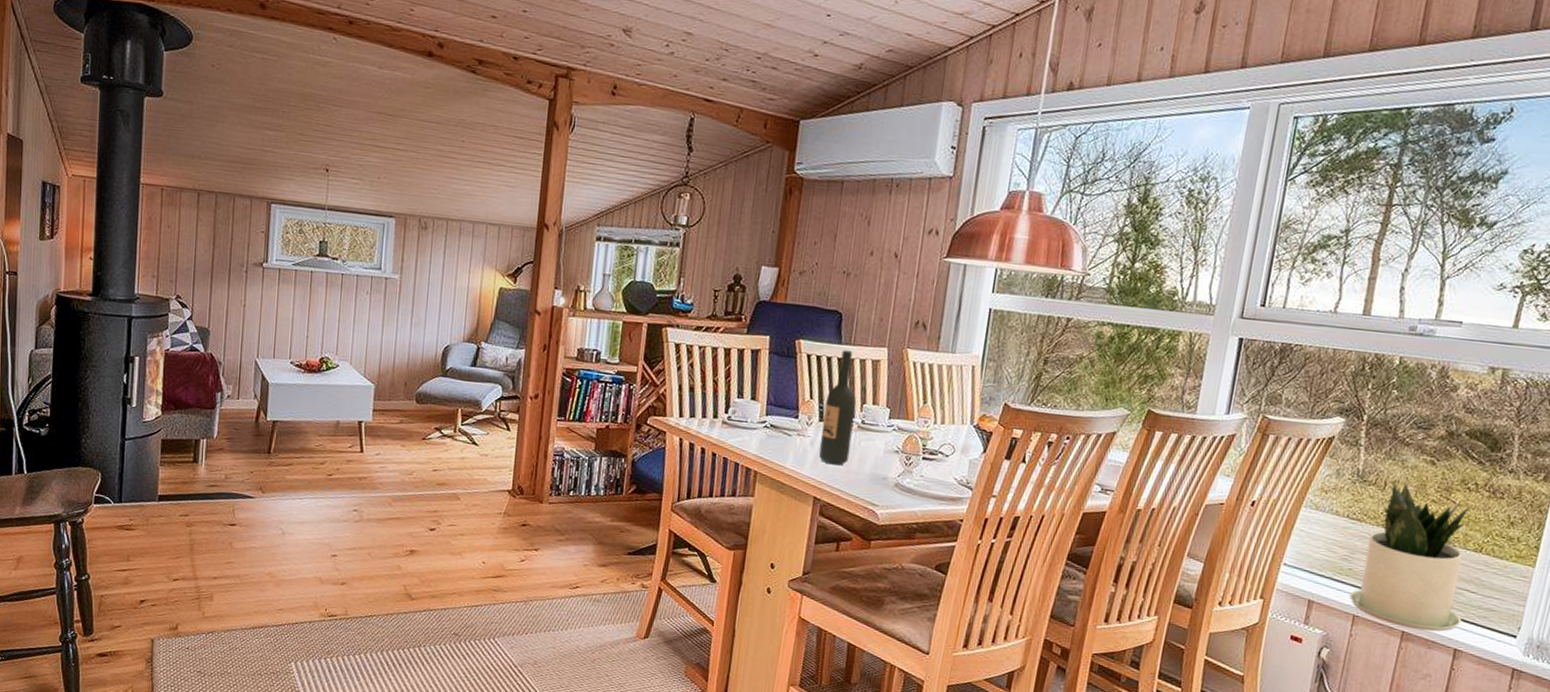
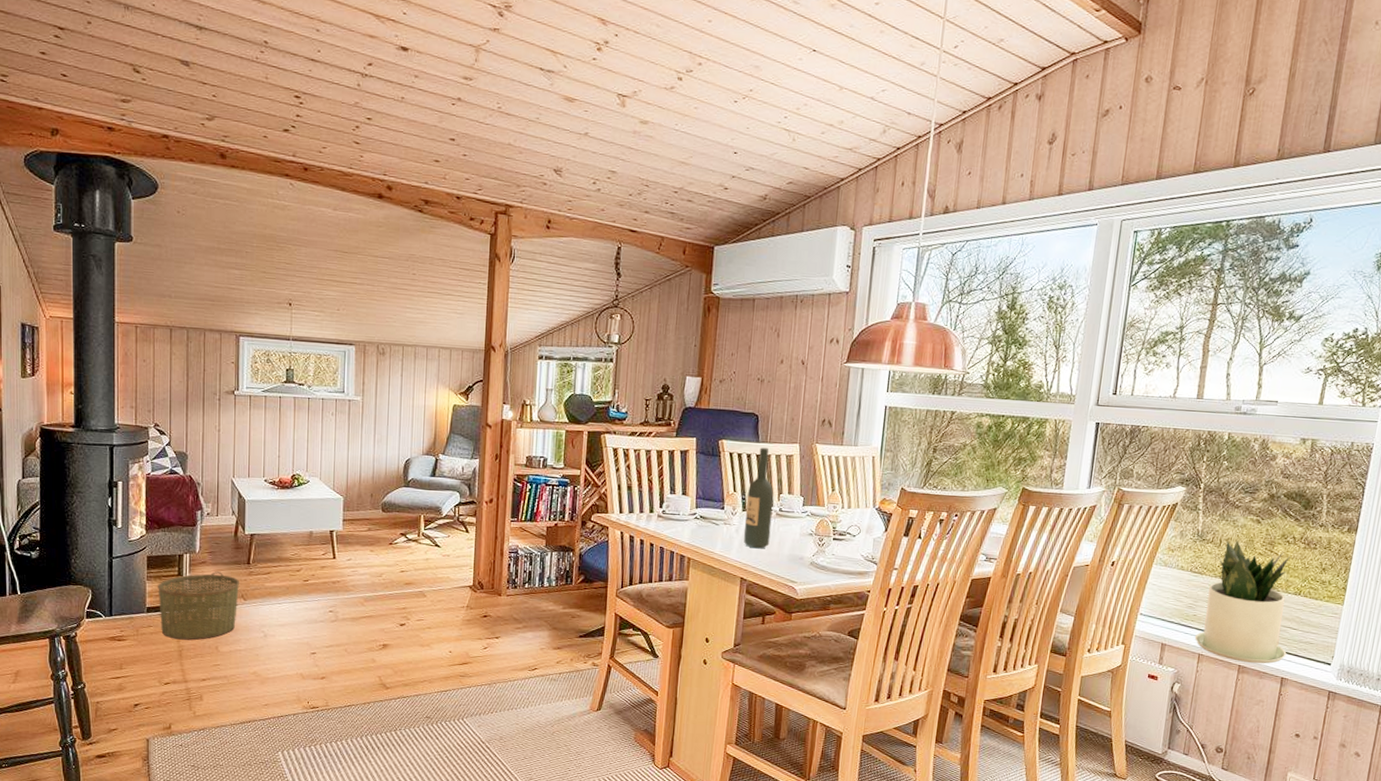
basket: none [171,460,259,534] -> present [158,572,240,640]

